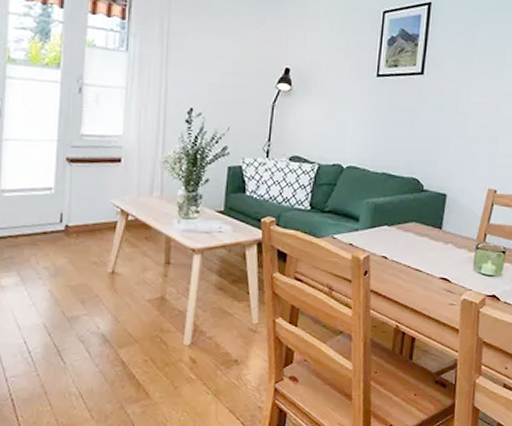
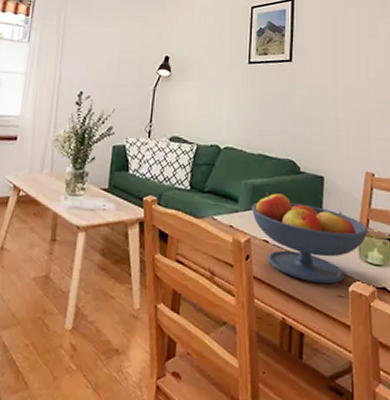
fruit bowl: none [371,211,485,294] -> present [251,193,369,284]

